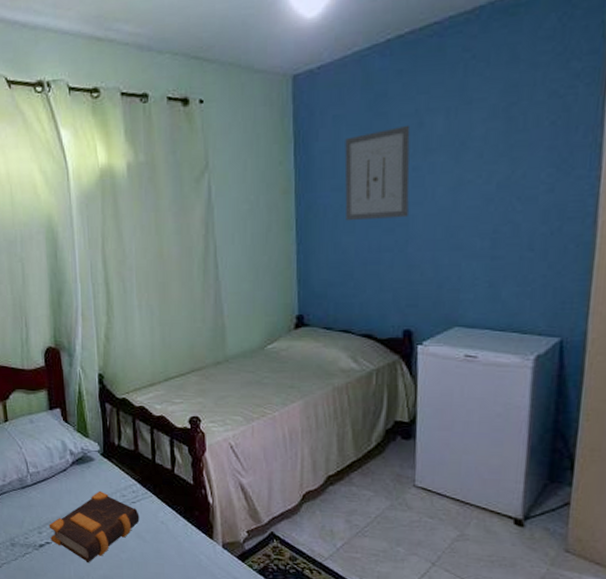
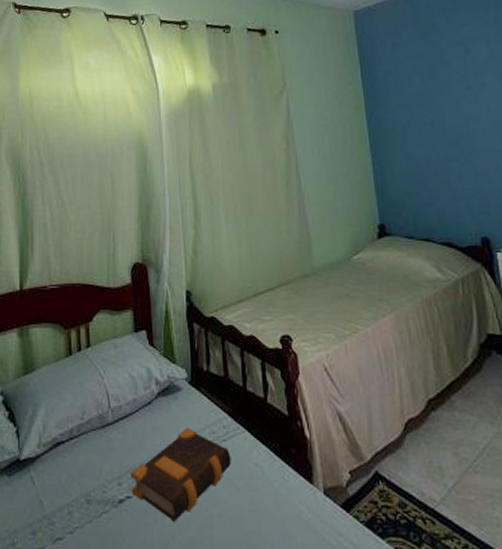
wall art: present [344,125,411,221] -> none [404,51,469,135]

